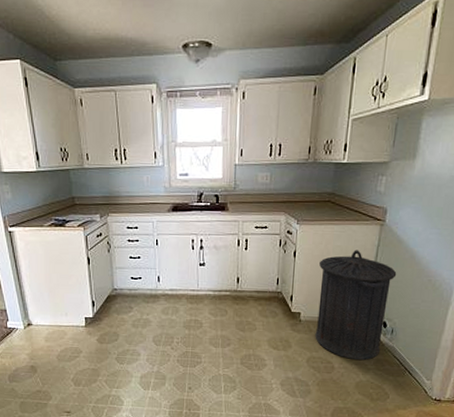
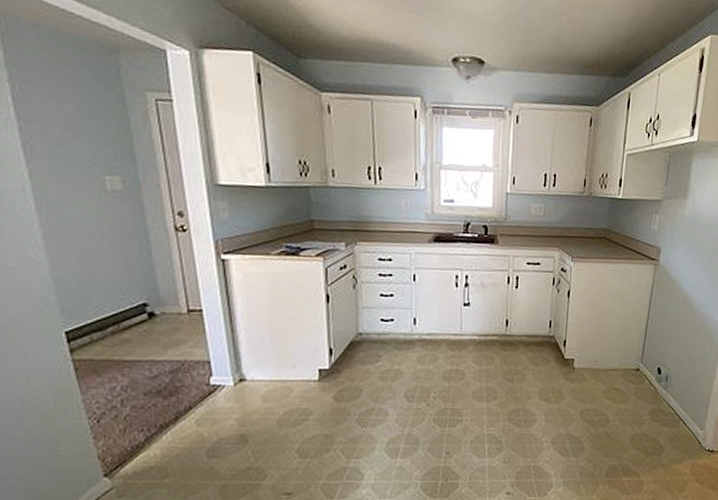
trash can: present [315,250,397,360] -> none [589,290,671,410]

